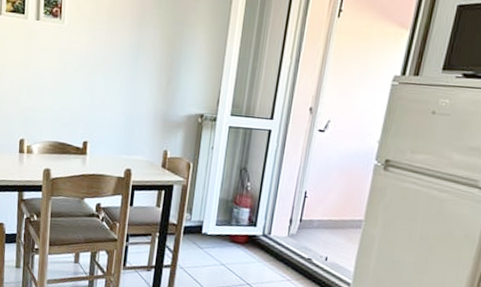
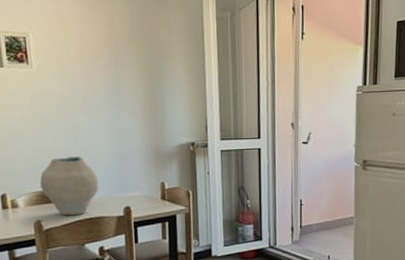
vase: none [53,112,106,170] -> present [40,156,99,216]

